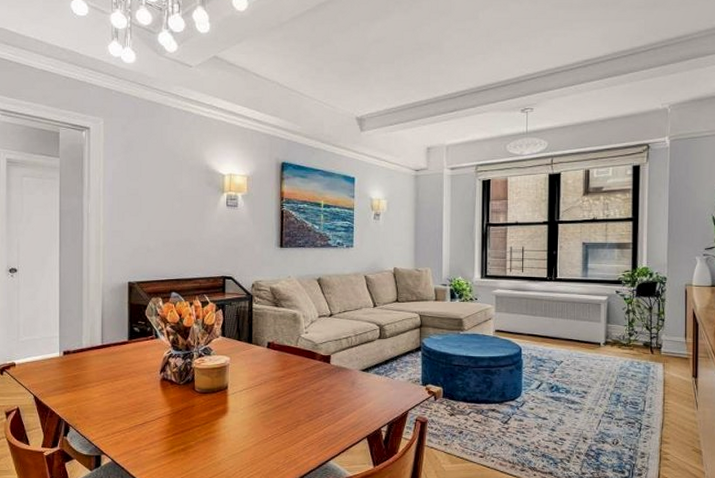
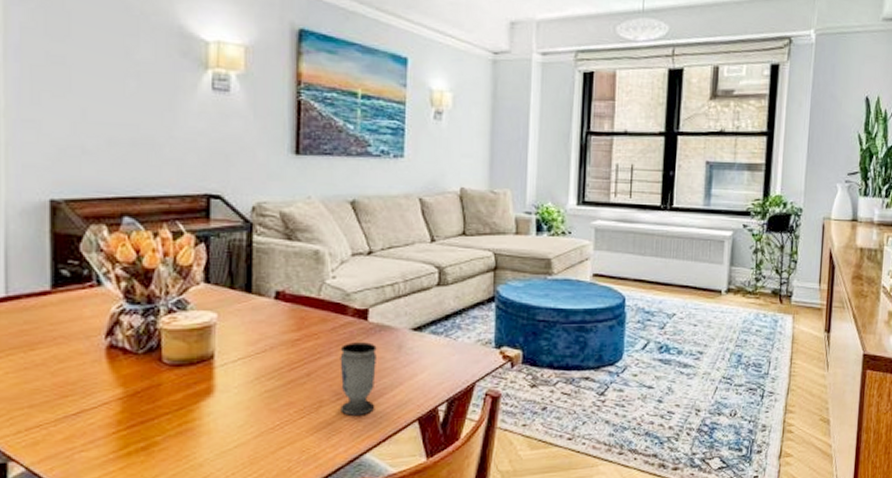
cup: none [311,379,337,432] -> present [340,342,377,415]

